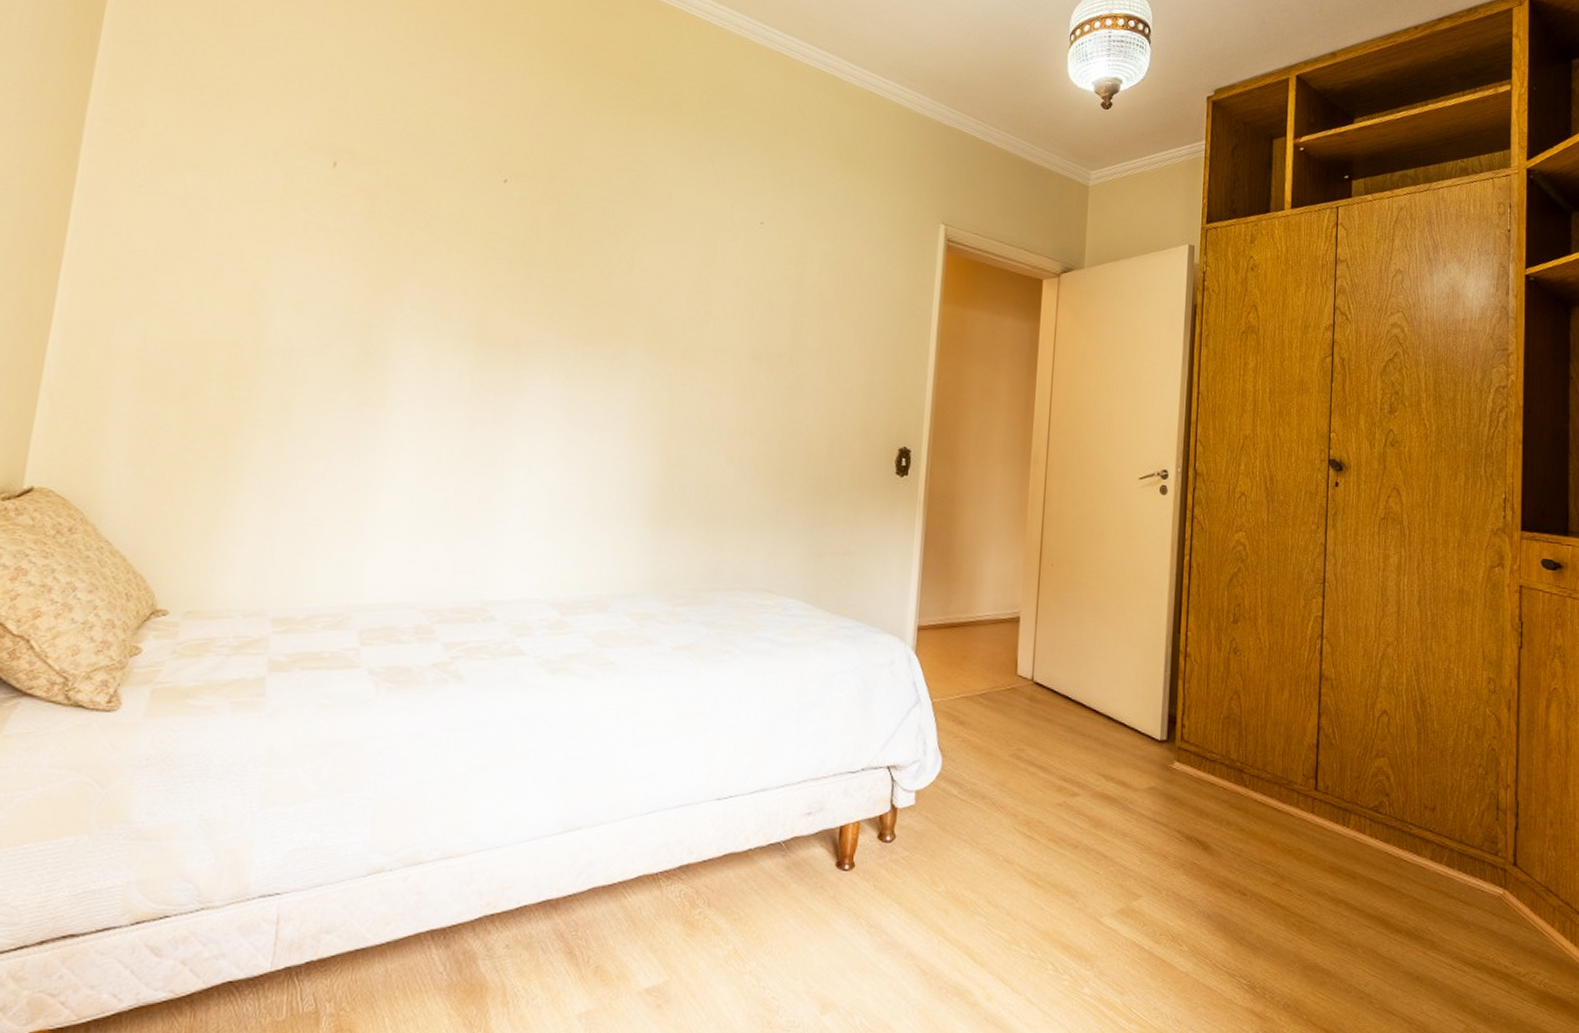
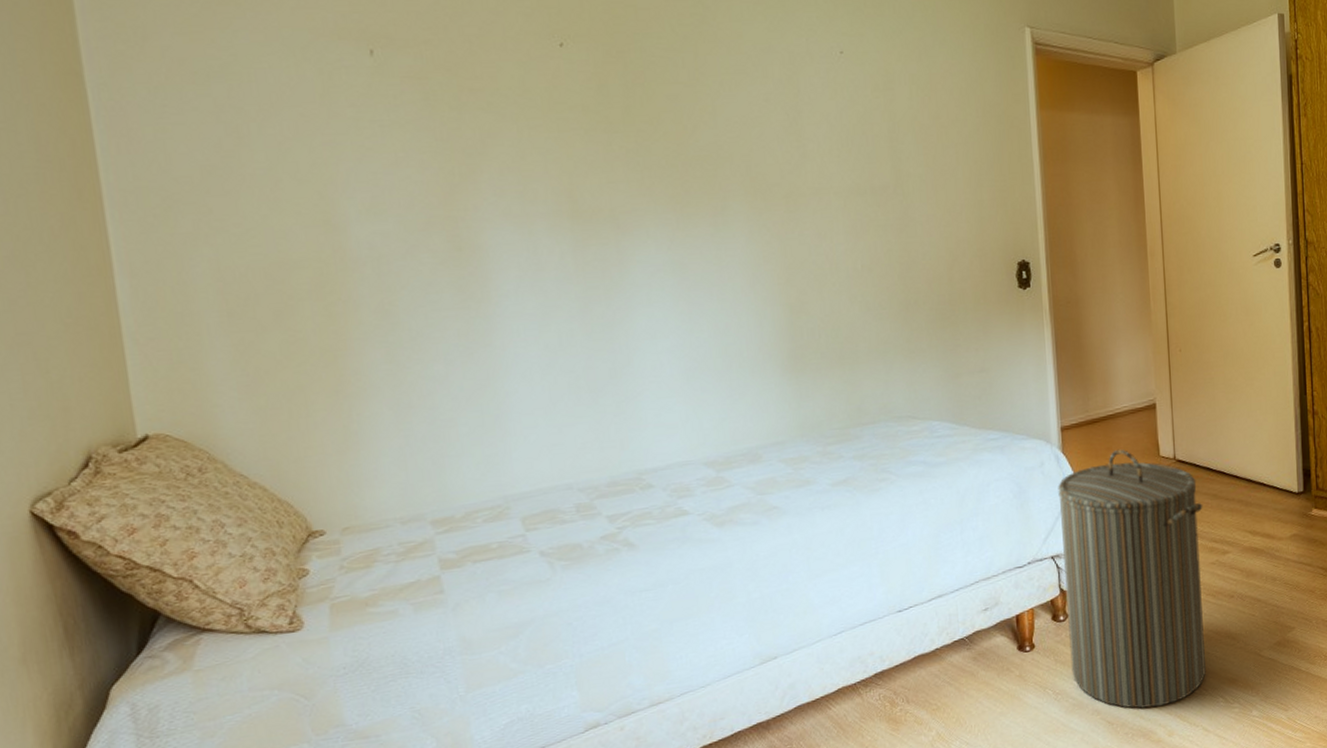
laundry hamper: none [890,660,1056,963] -> present [1058,449,1206,709]

